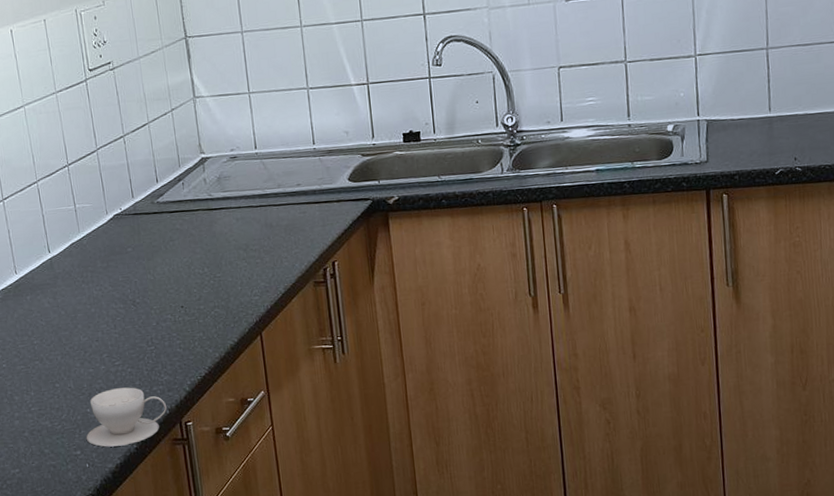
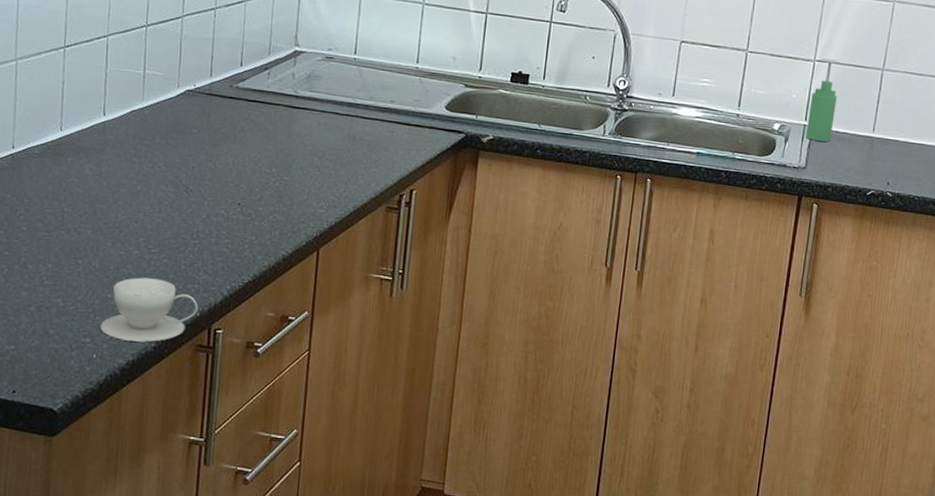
soap dispenser: none [699,50,728,134] -> present [806,58,840,142]

